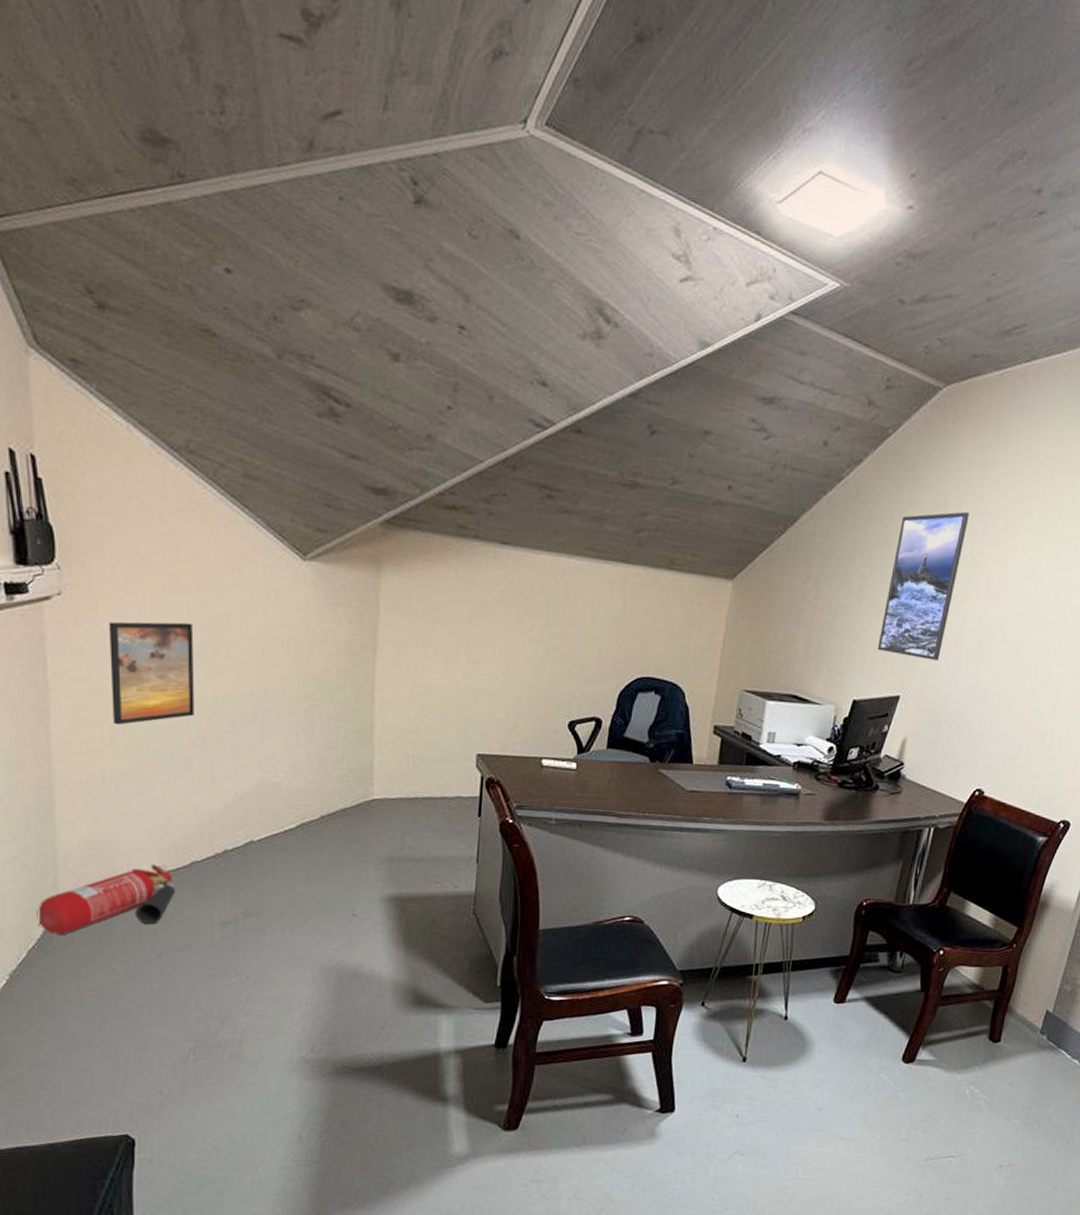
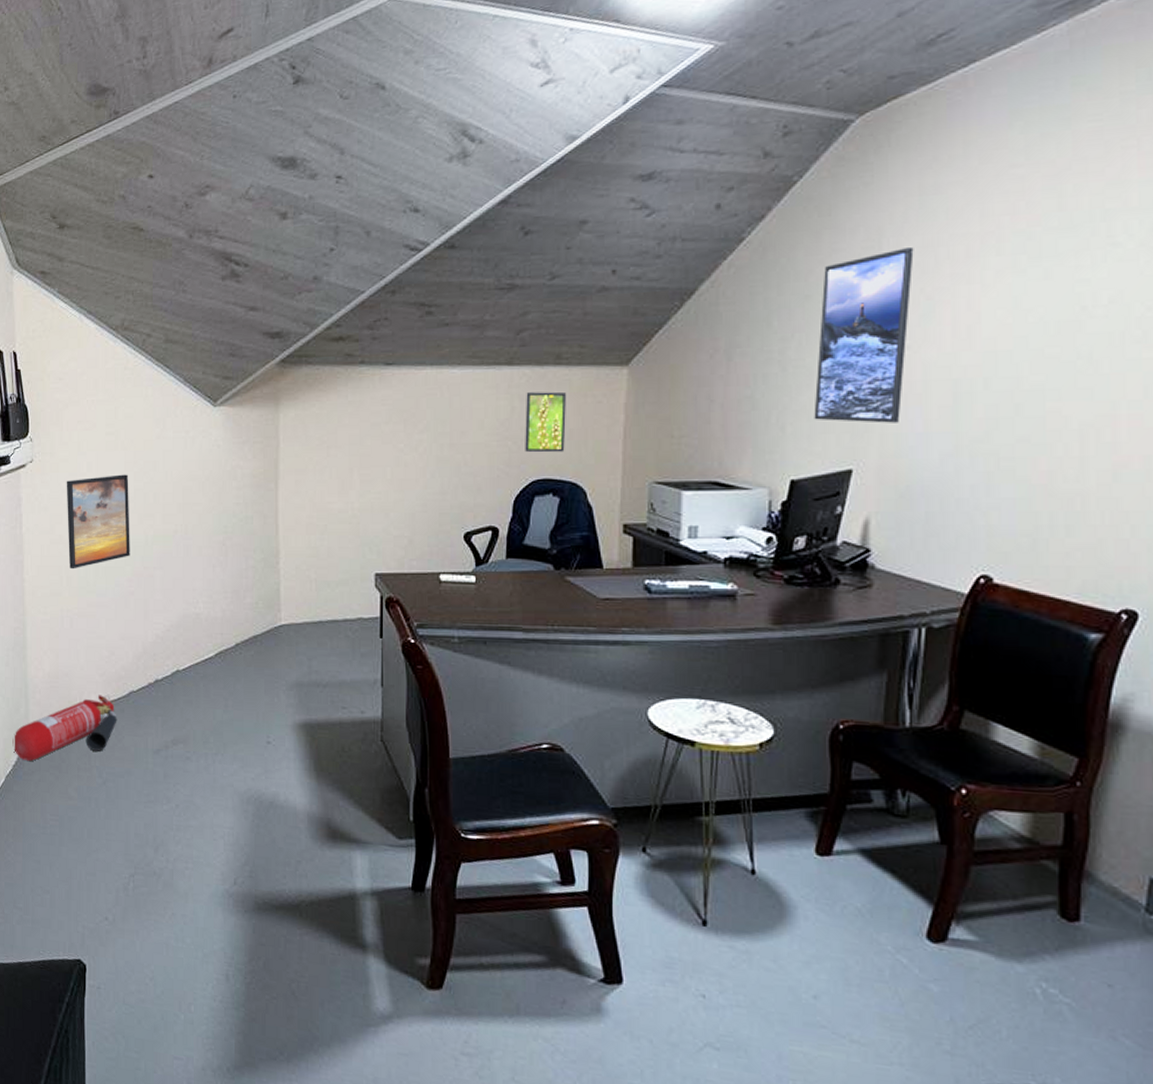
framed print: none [633,592,675,654] -> present [525,391,566,453]

